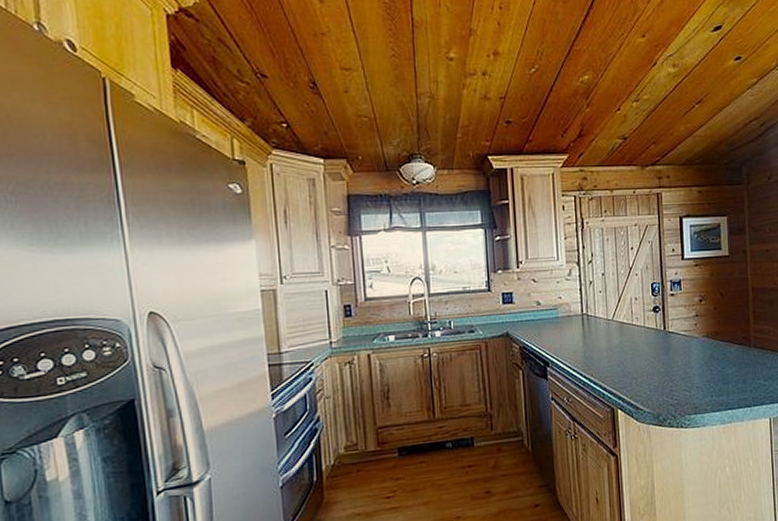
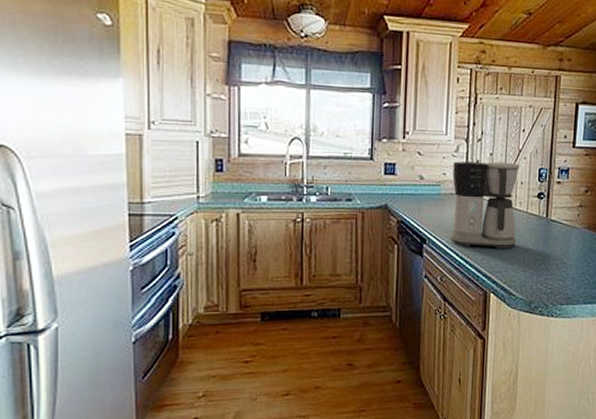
coffee maker: none [567,280,638,367] -> present [449,161,520,250]

